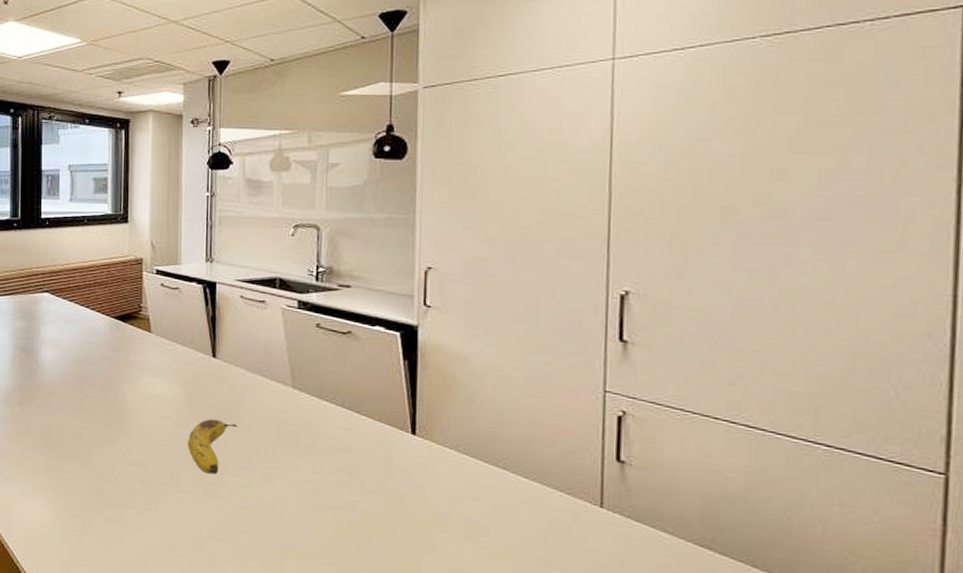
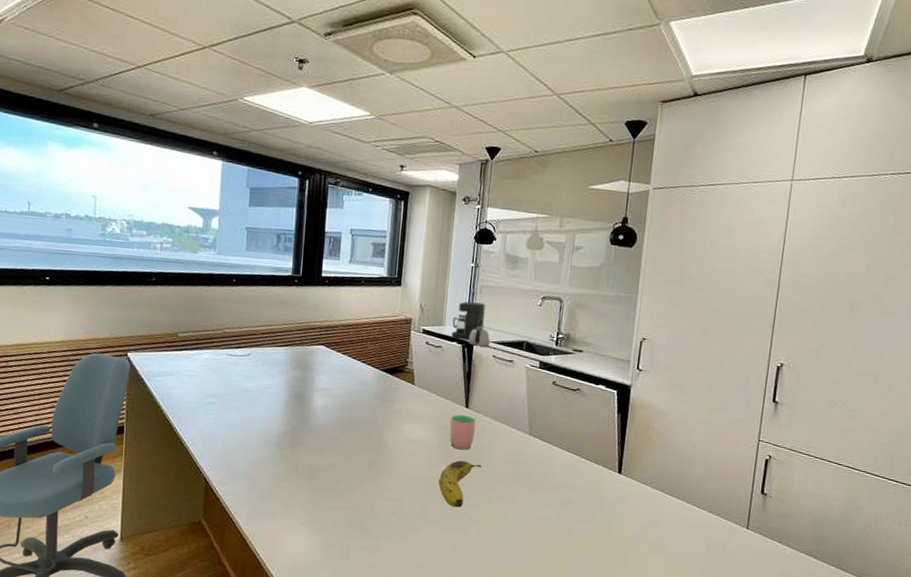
coffee maker: none [189,236,227,280] -> present [451,301,486,340]
cup: none [195,366,226,407] -> present [449,415,476,450]
kettle: none [209,255,236,287] -> present [468,319,490,348]

